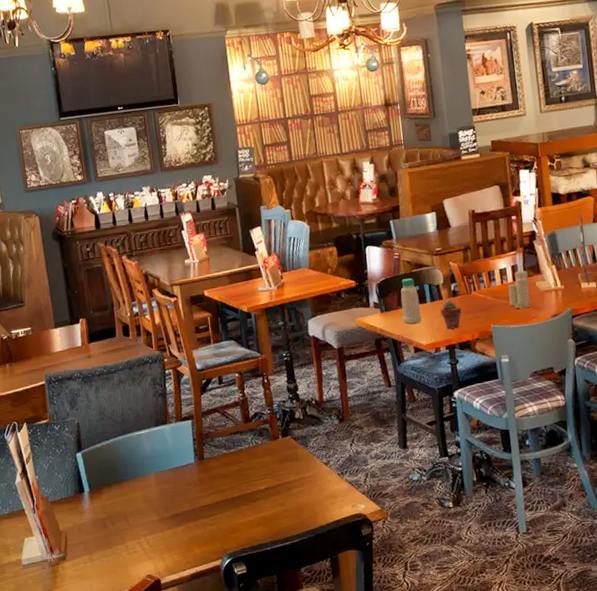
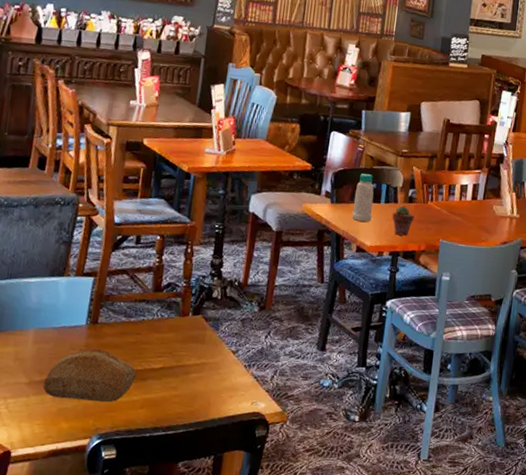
bread: none [172,481,247,529] -> present [43,349,136,403]
candle: present [508,270,531,309] -> none [463,190,488,230]

